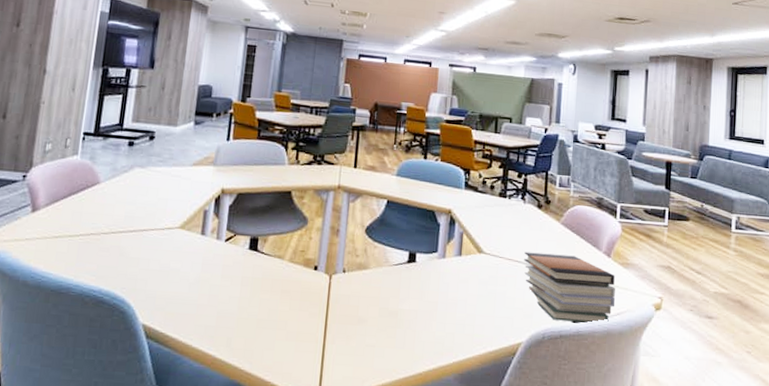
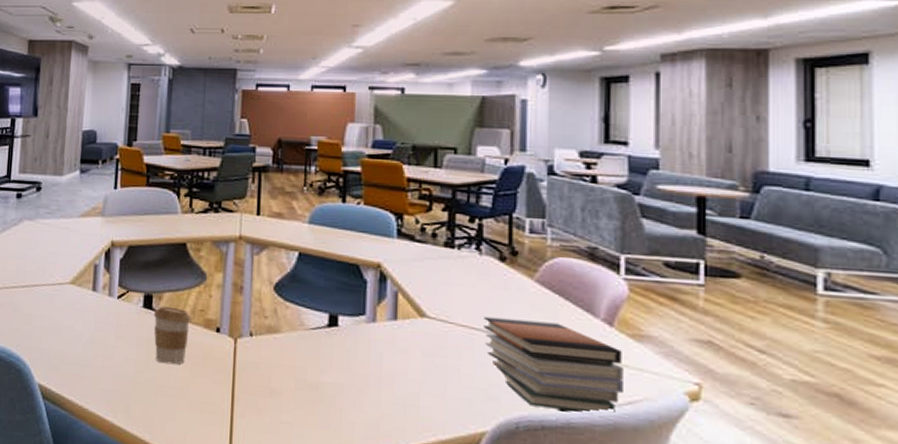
coffee cup: none [258,247,293,300] -> present [153,306,192,365]

